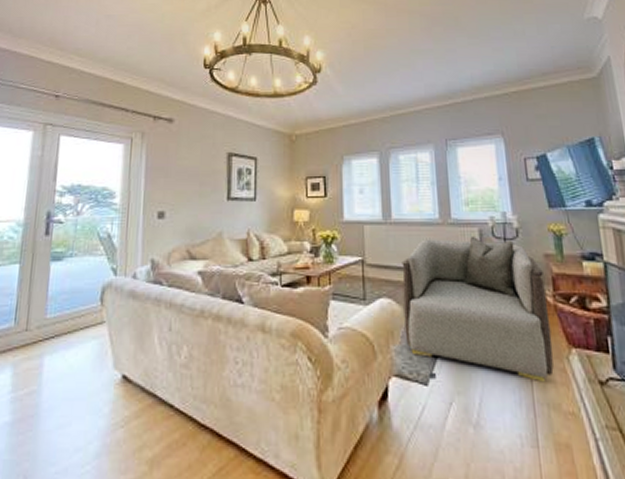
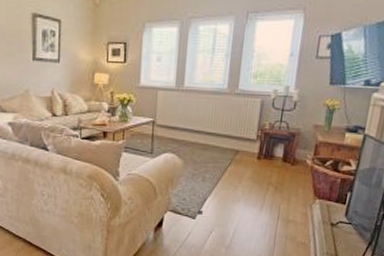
armchair: present [402,235,554,383] -> none [182,105,309,222]

